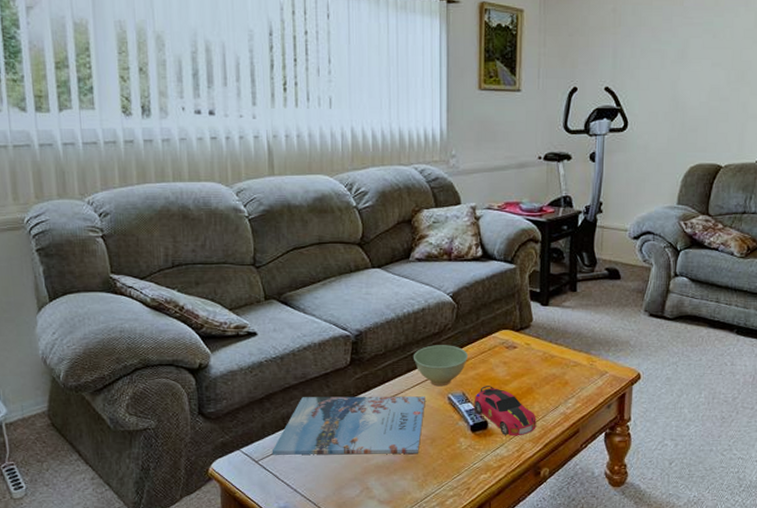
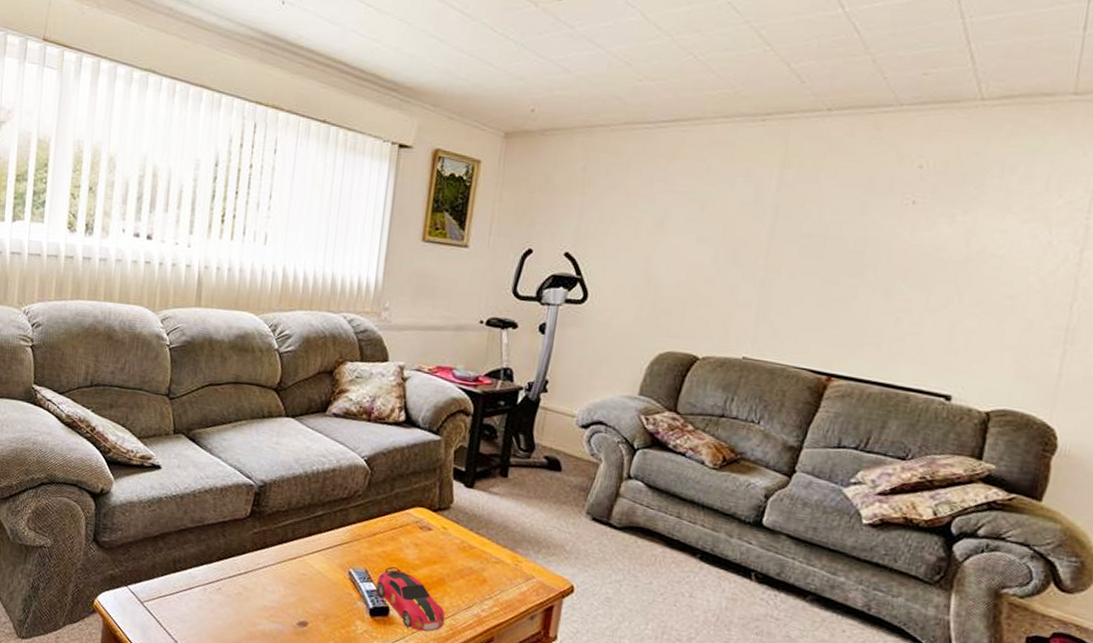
magazine: present [271,396,425,455] -> none [158,542,324,628]
bowl: present [413,345,469,387] -> none [316,510,377,559]

